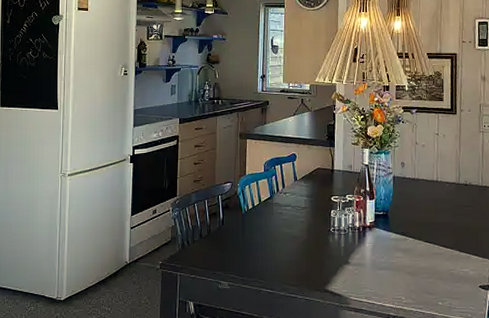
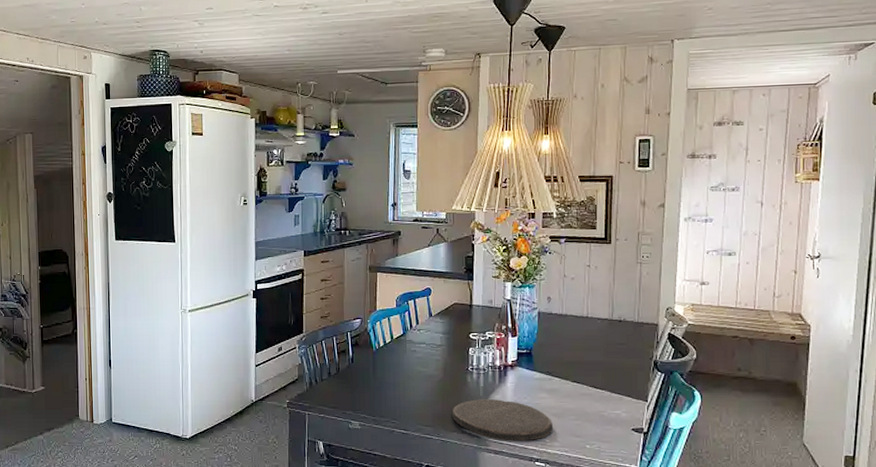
plate: none [315,258,408,299] -> present [451,398,553,442]

